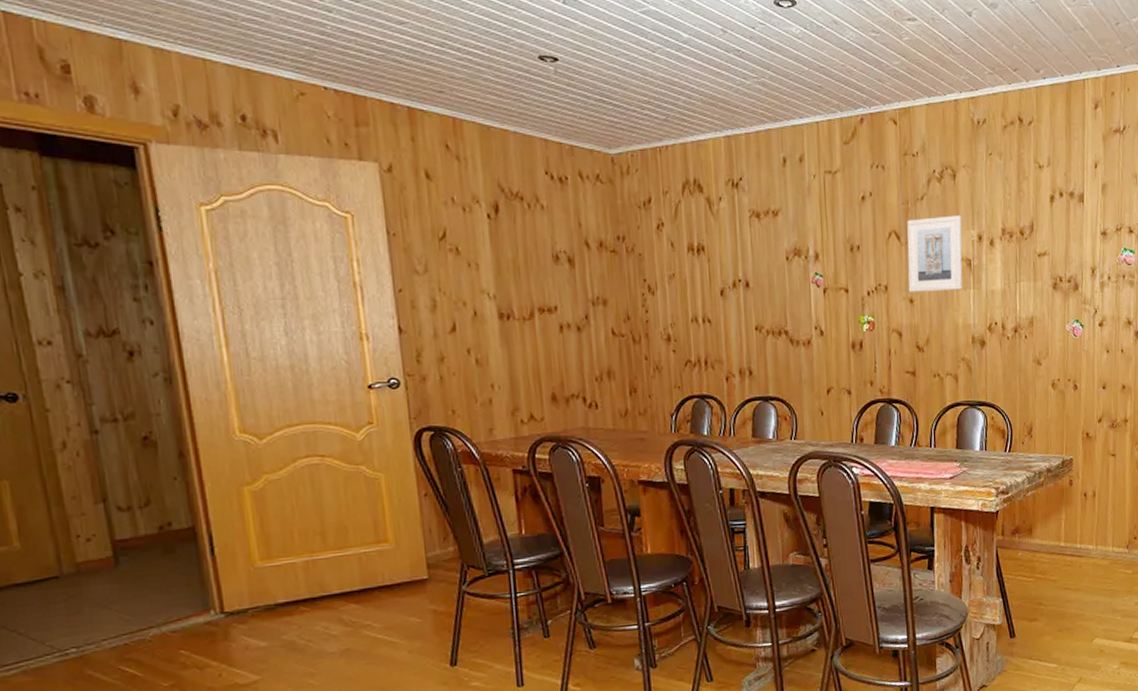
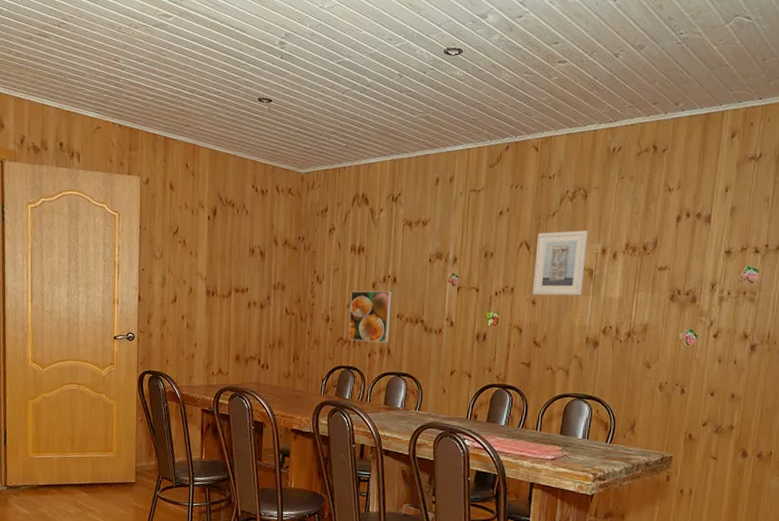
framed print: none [694,298,749,363] -> present [348,290,392,343]

